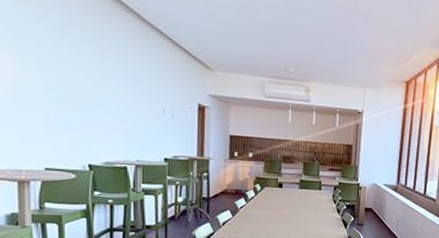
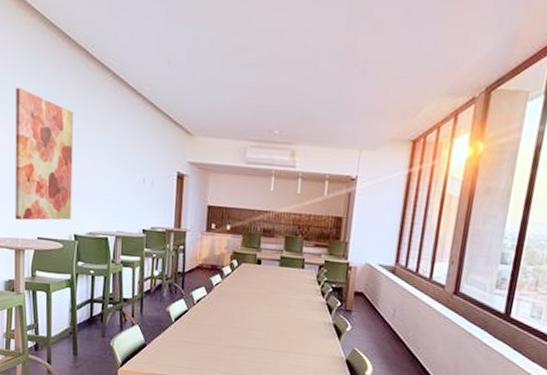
wall art: none [12,12,85,151] -> present [15,87,74,221]

